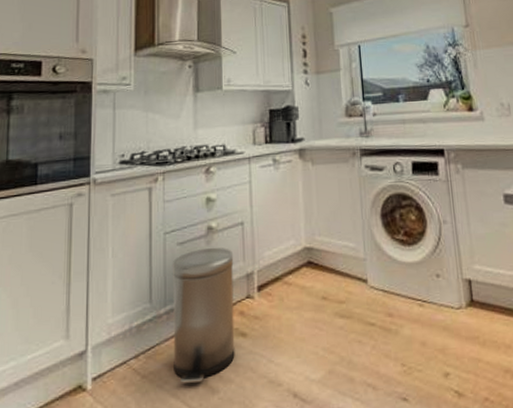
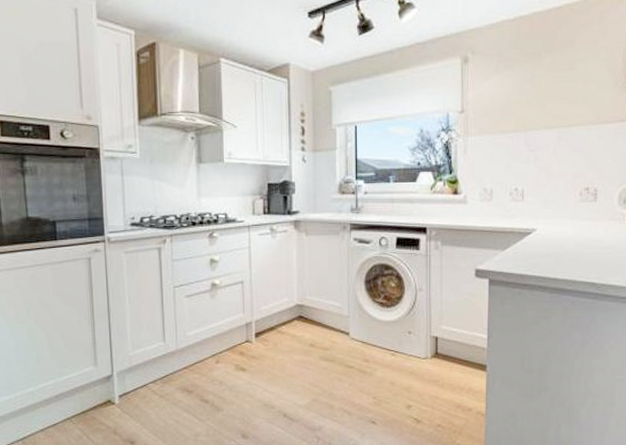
pedal bin: present [172,247,235,384] -> none [181,300,236,403]

